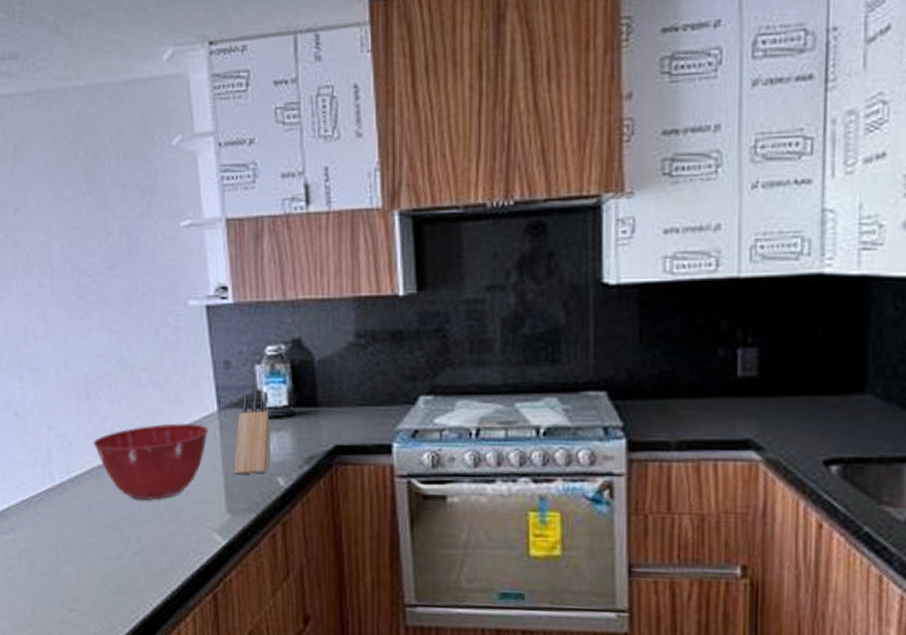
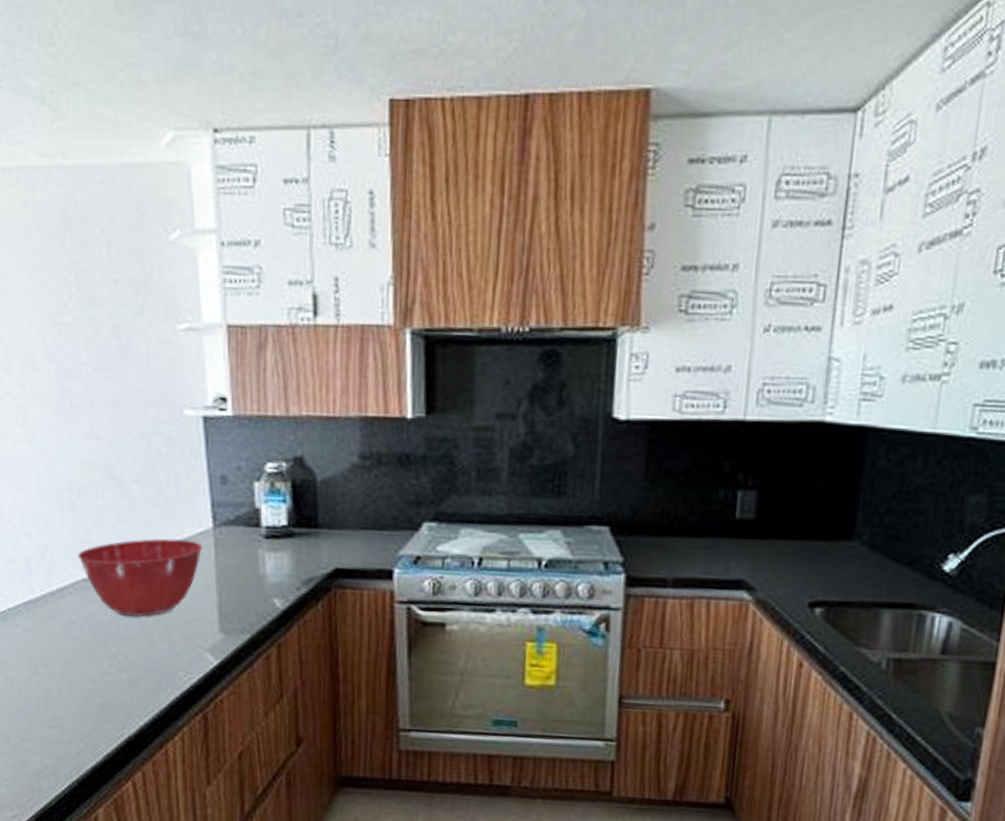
knife block: present [234,391,272,475] -> none [228,510,269,595]

